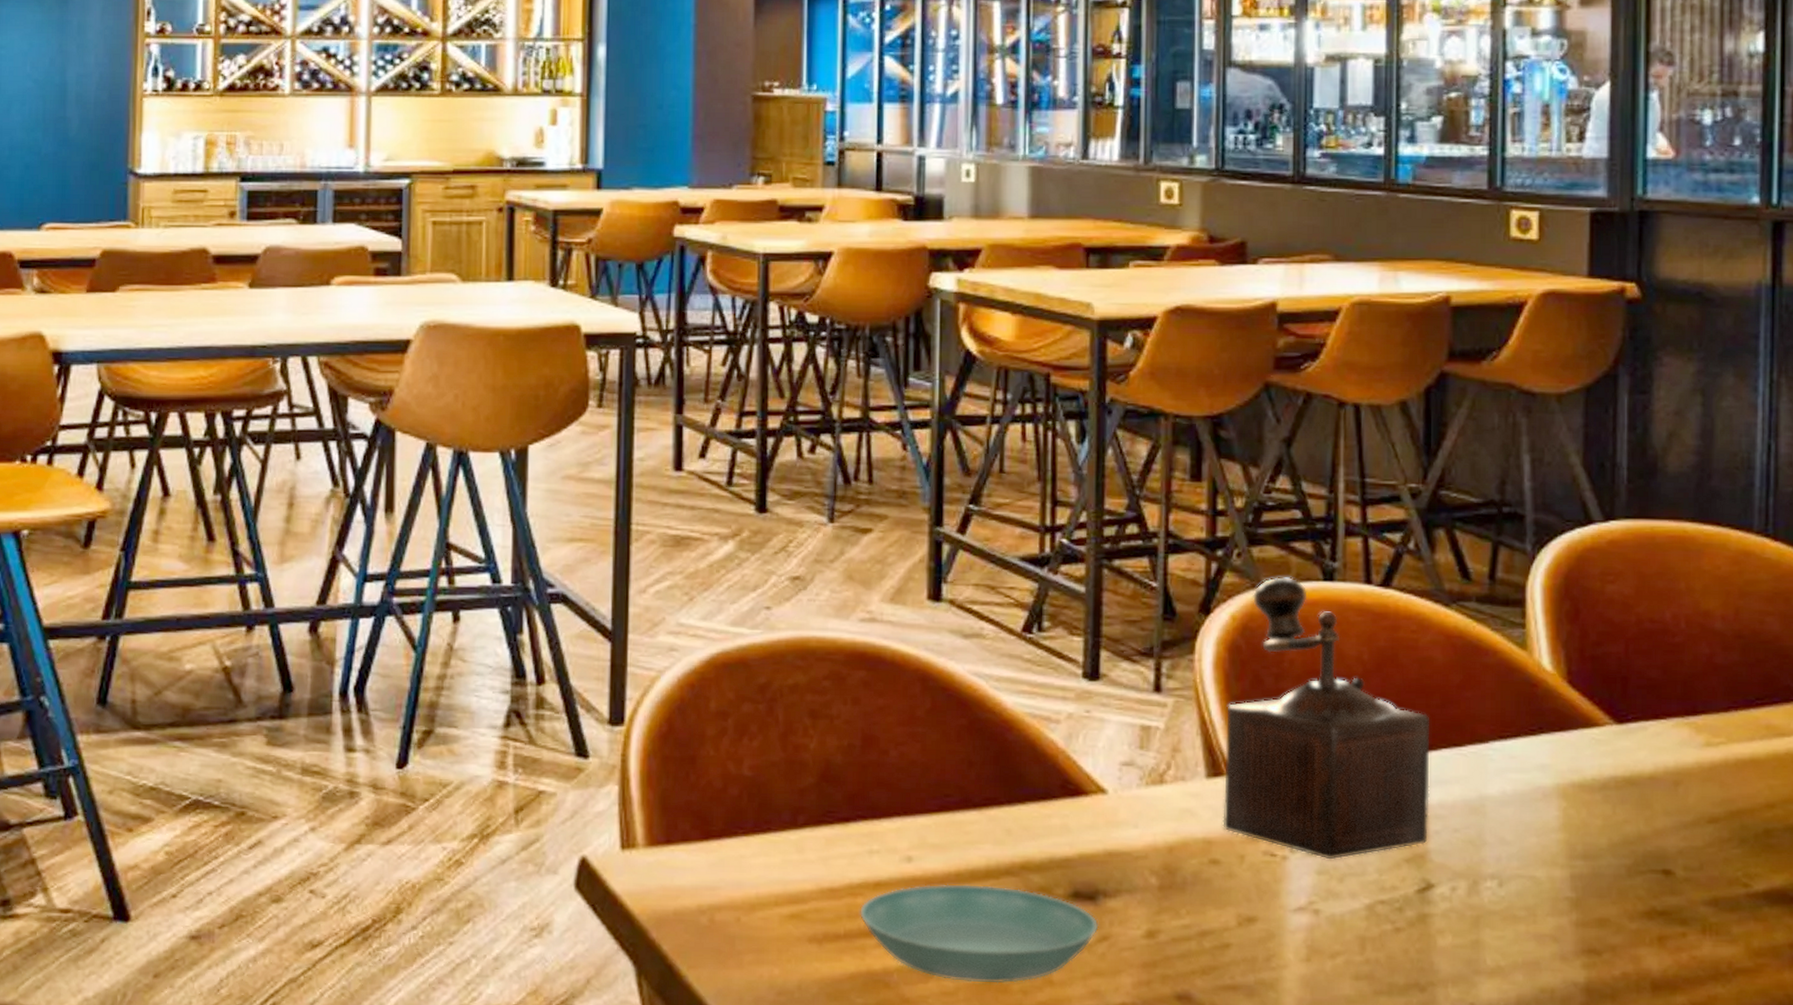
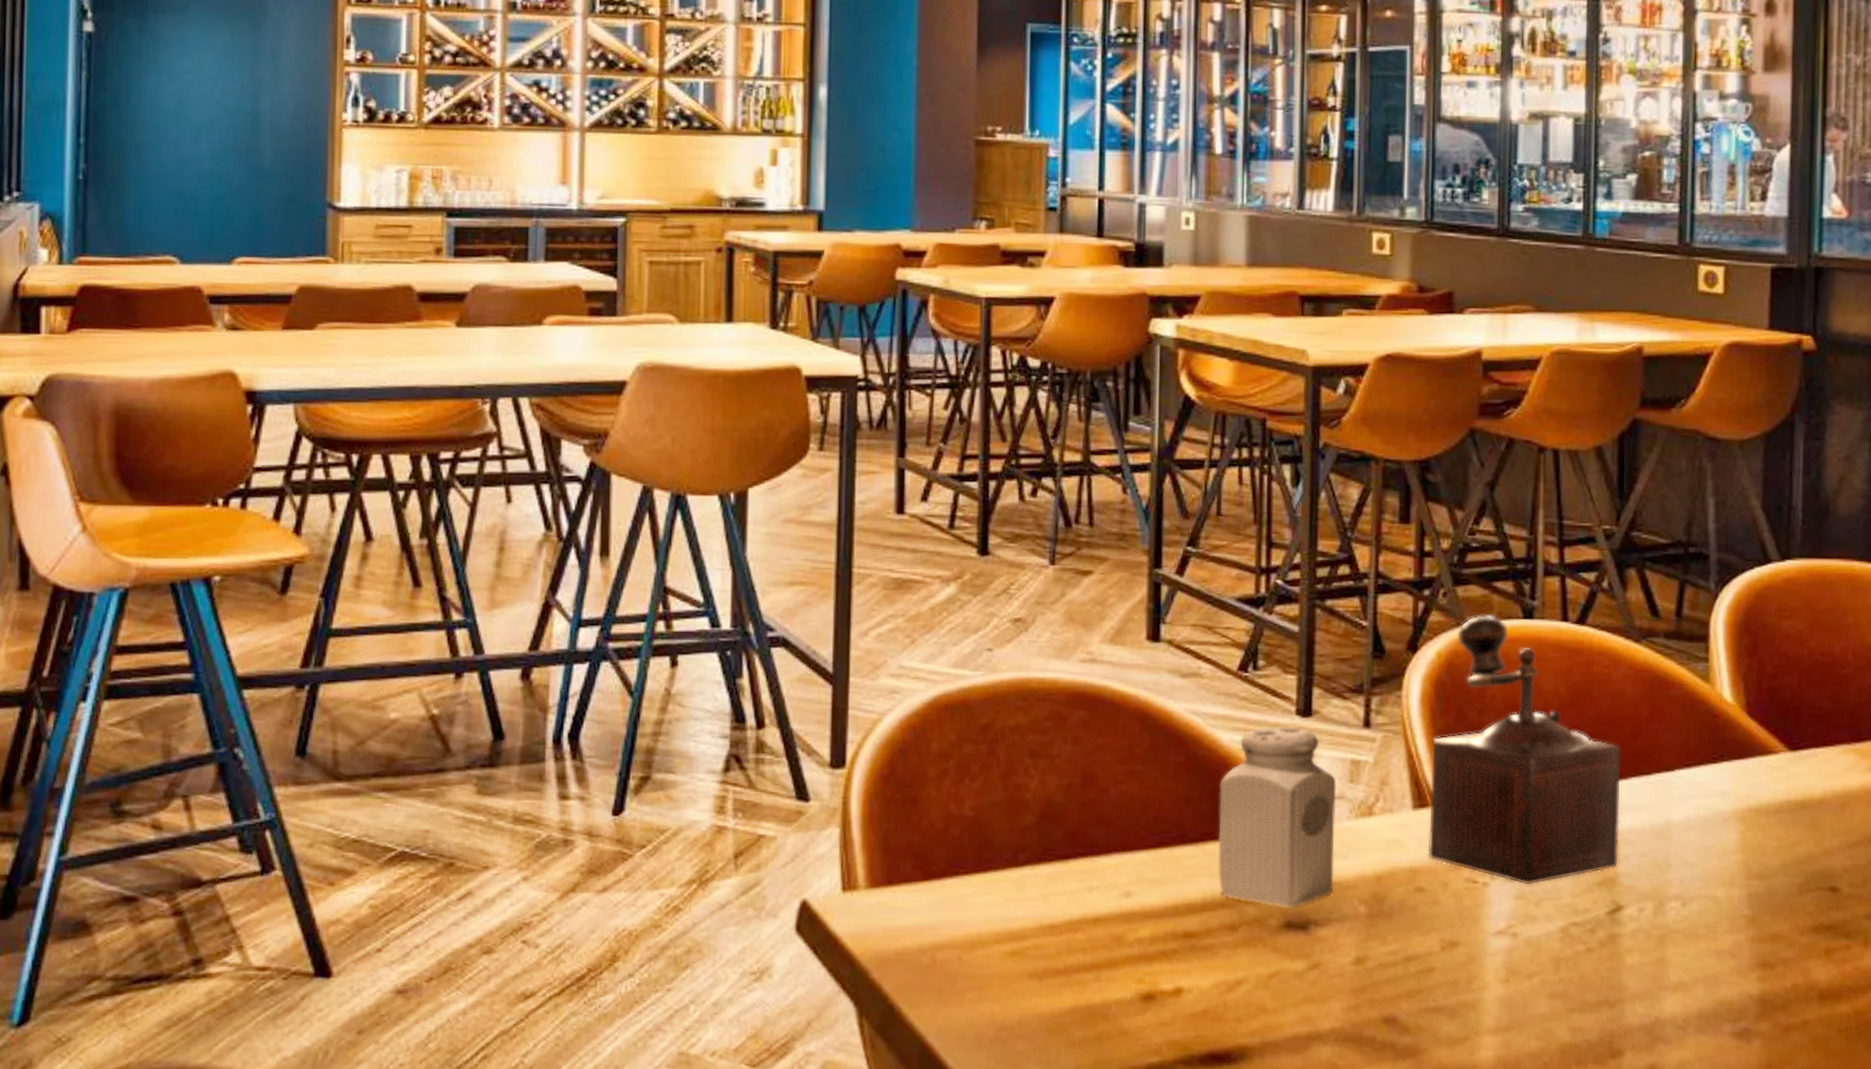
saucer: present [860,884,1099,984] -> none [1079,917,1310,1013]
salt shaker: none [1002,689,1126,877] -> present [1218,726,1337,907]

